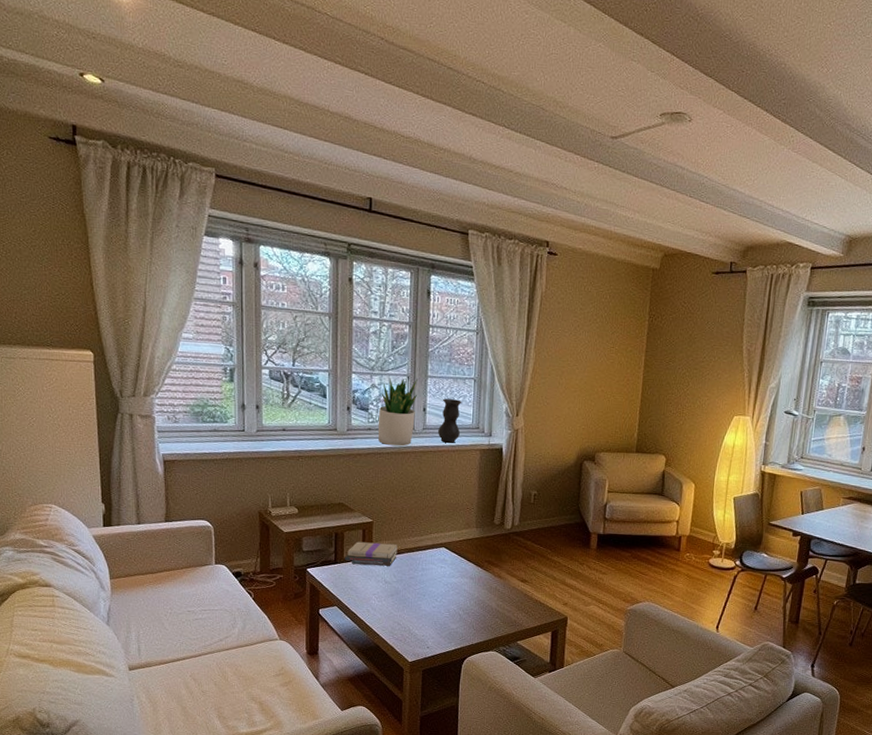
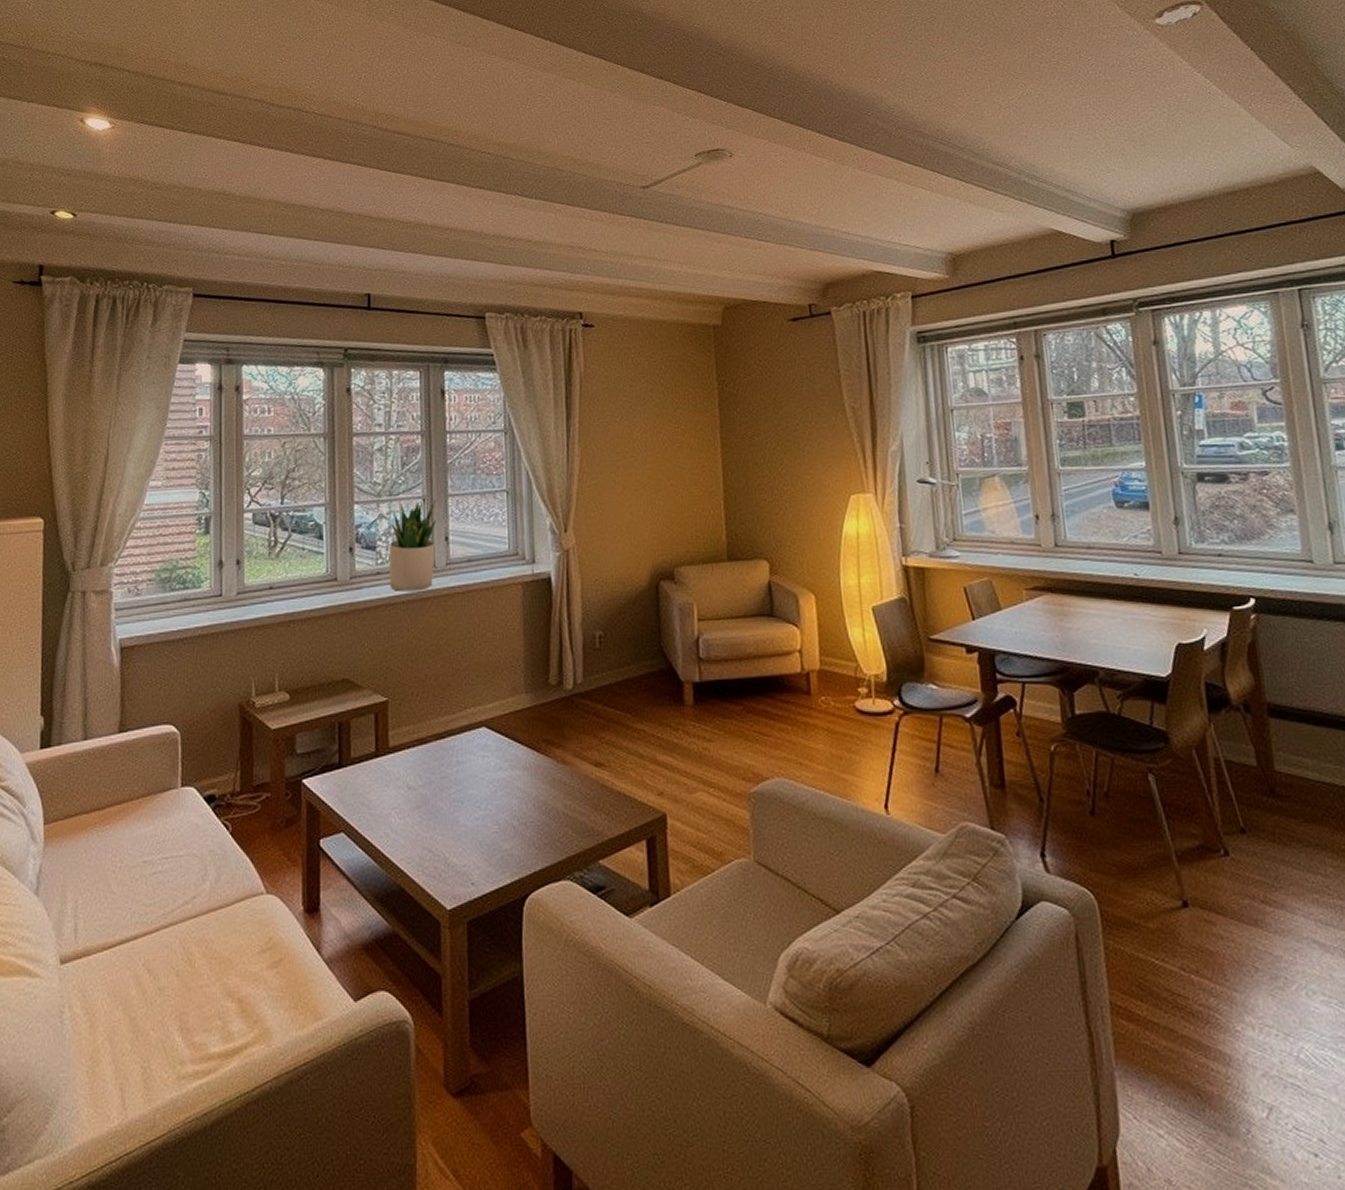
books: present [345,541,398,566] -> none [353,729,423,765]
vase: present [438,398,462,443] -> none [466,520,495,579]

